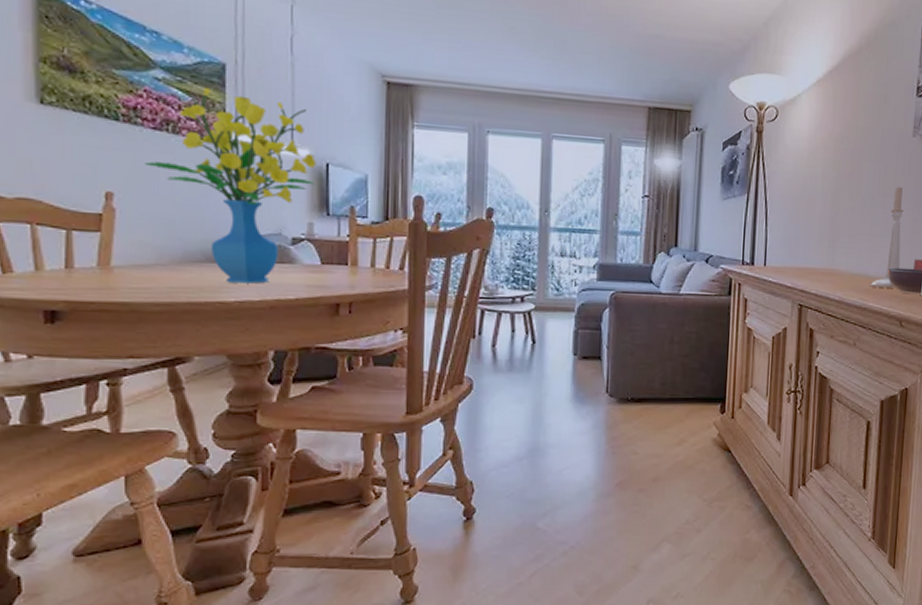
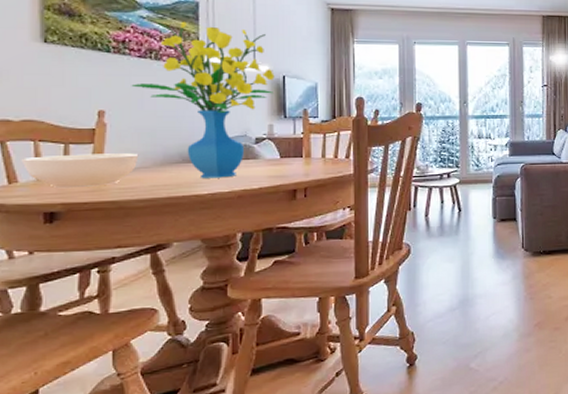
bowl: none [16,243,154,284] -> present [21,153,139,189]

